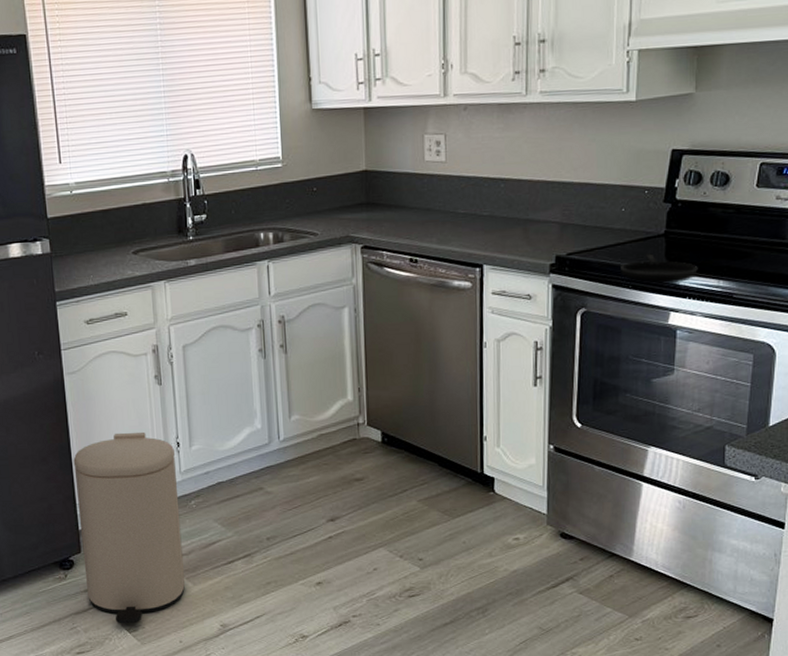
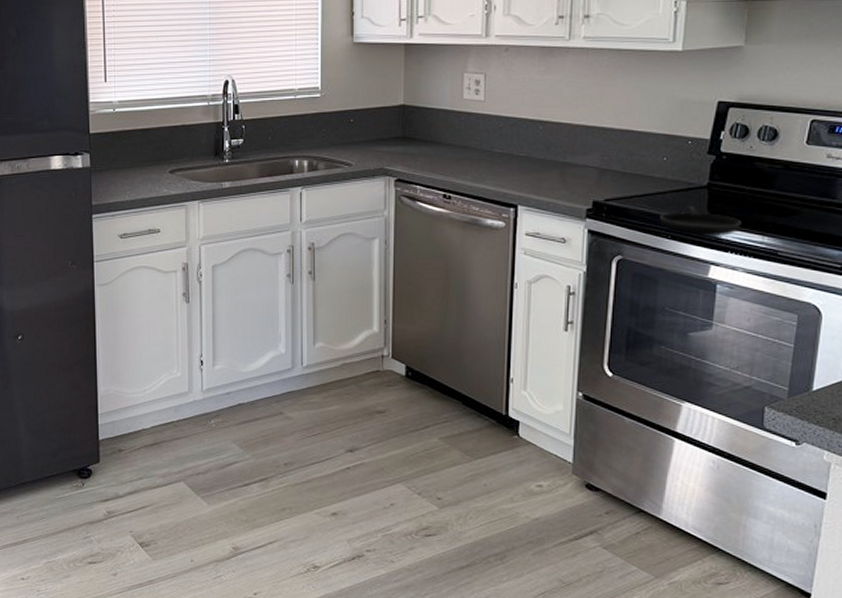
pedal bin: present [73,431,185,624] -> none [98,346,199,539]

